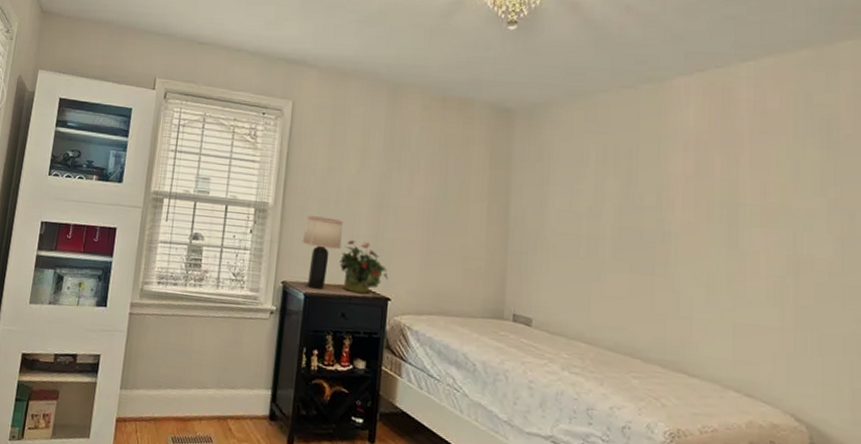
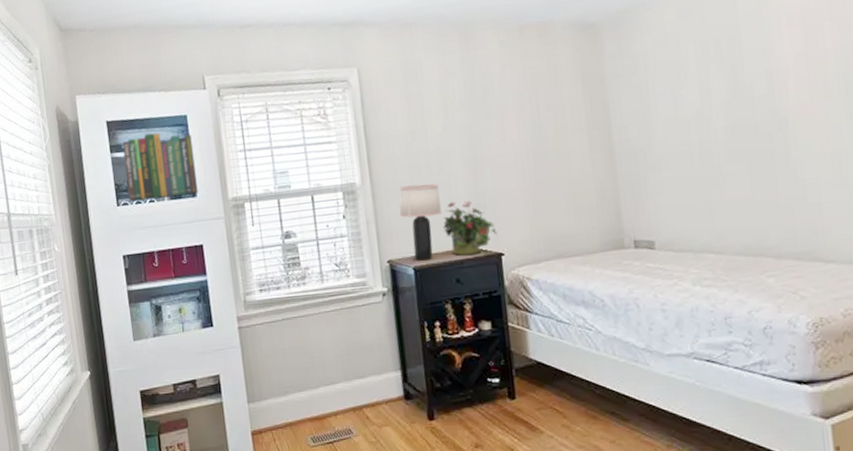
books: none [60,117,131,181] -> present [122,133,198,202]

